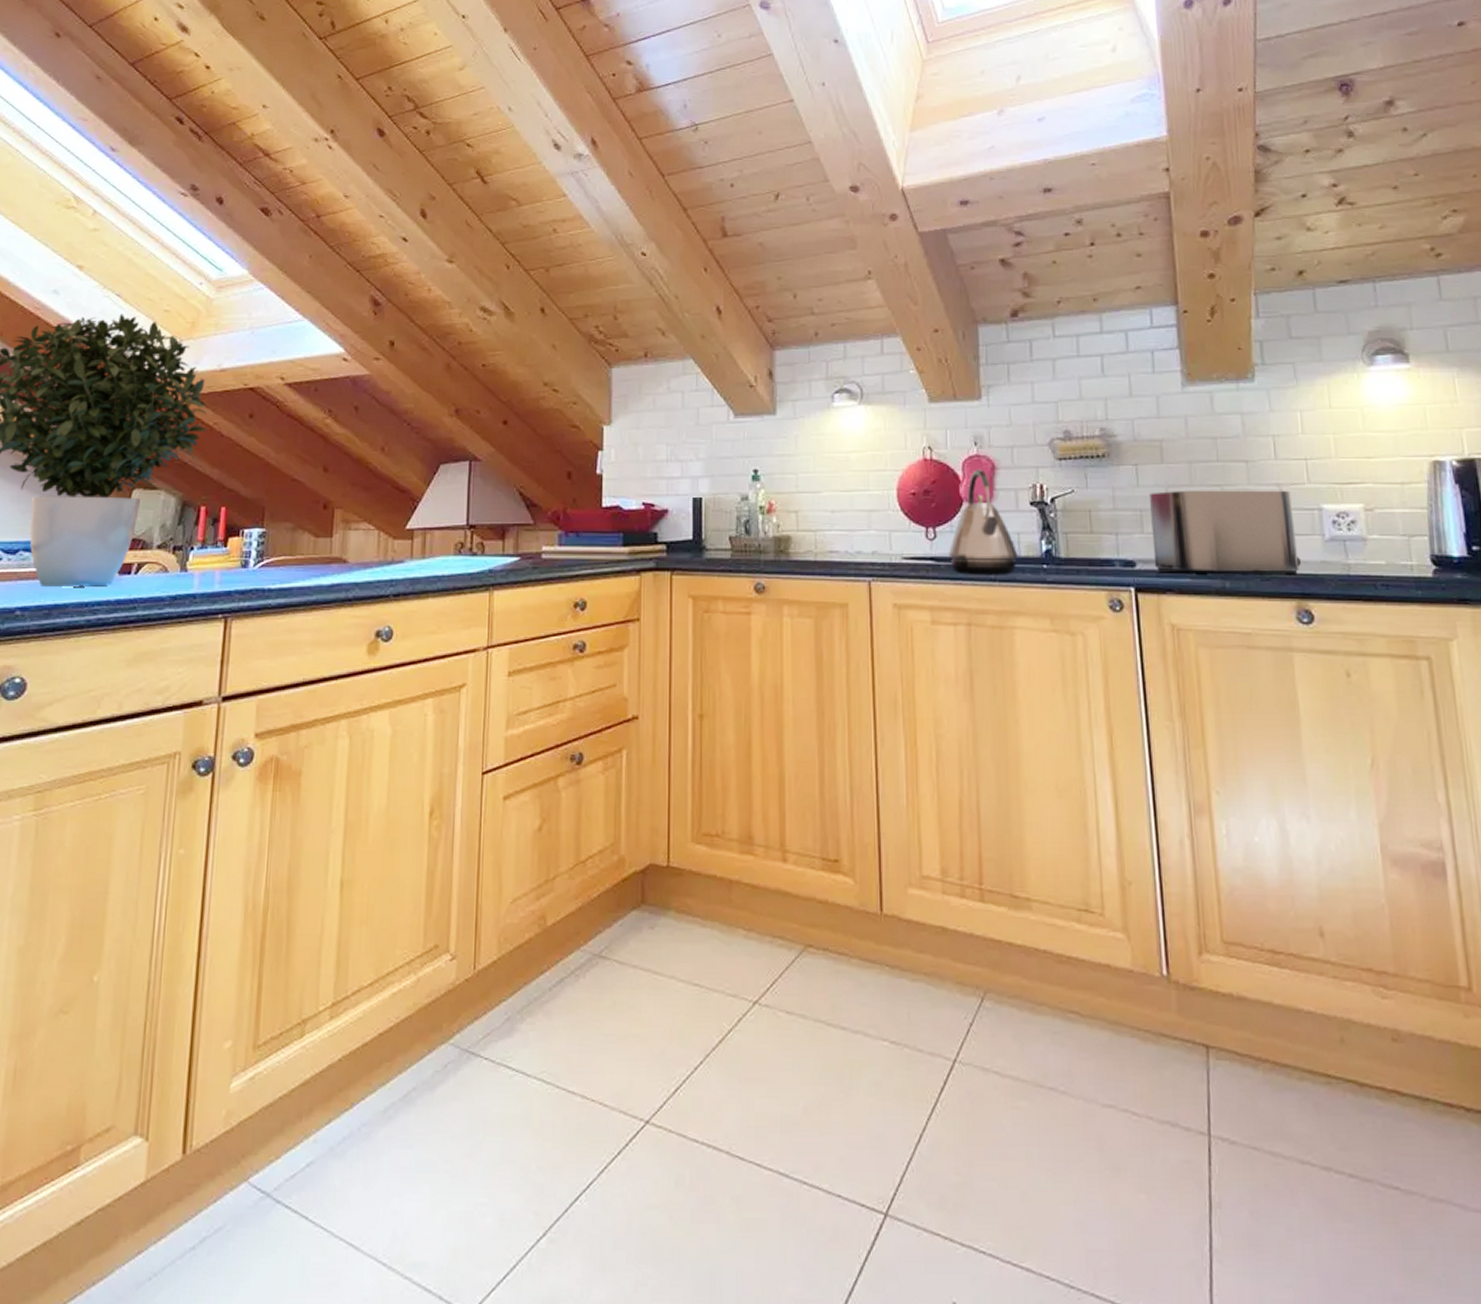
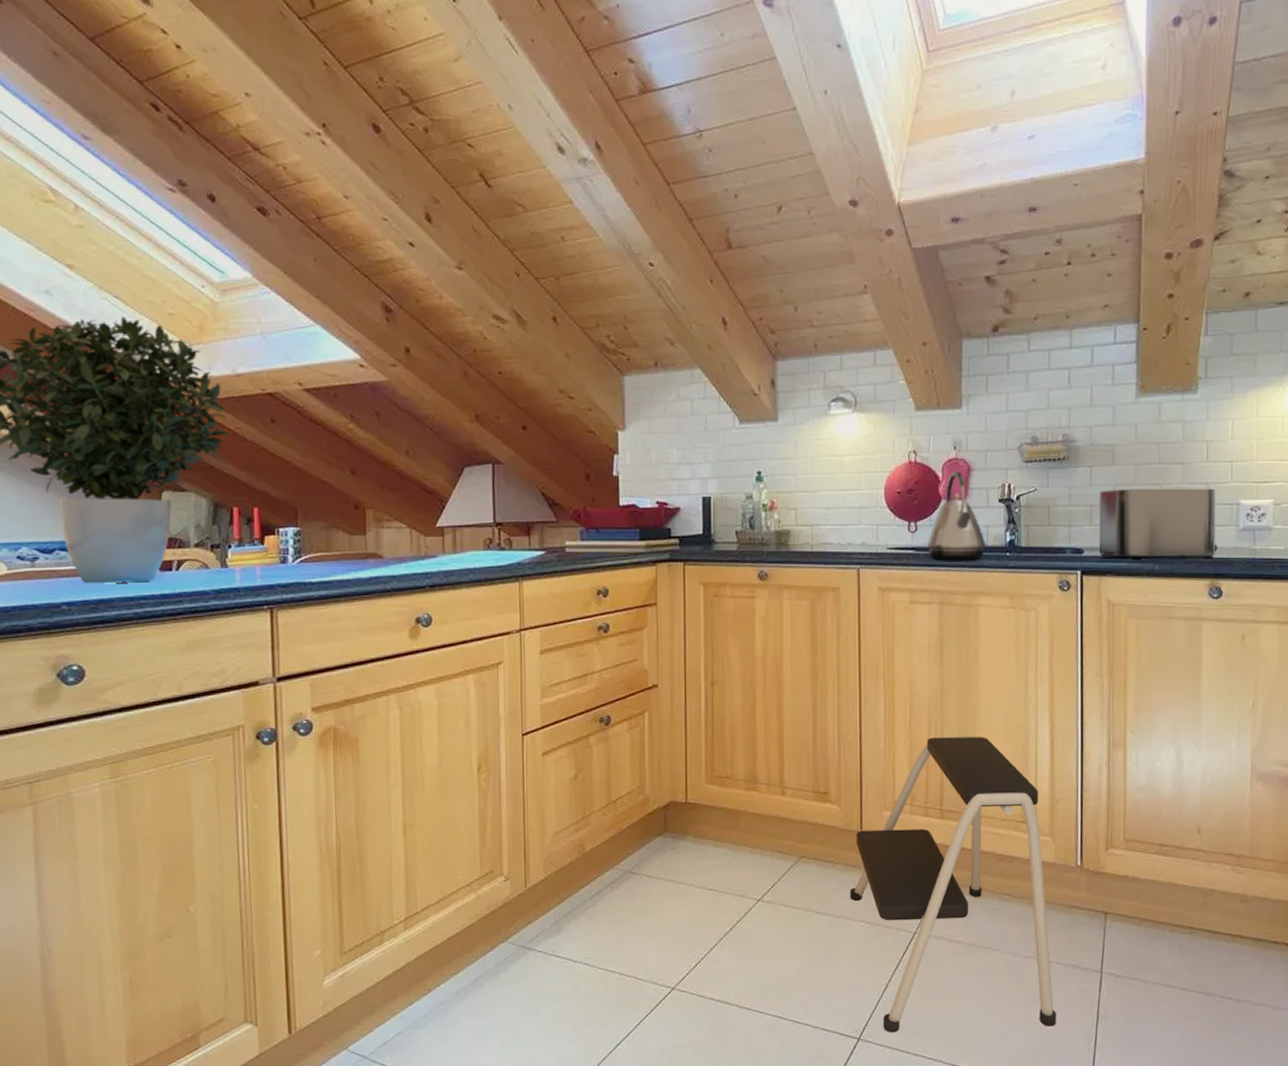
step stool: none [869,791,1153,1215] -> present [850,736,1056,1033]

